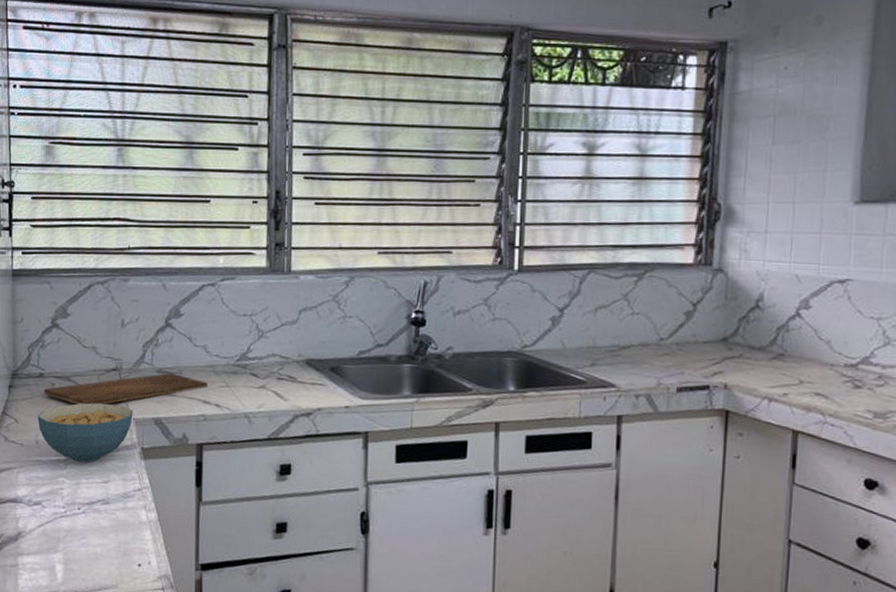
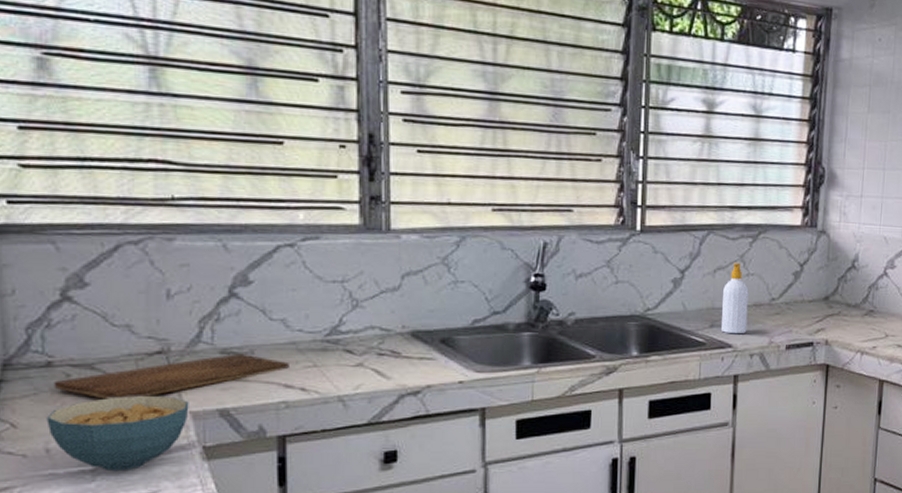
soap bottle: none [603,301,634,374] -> present [721,262,749,334]

